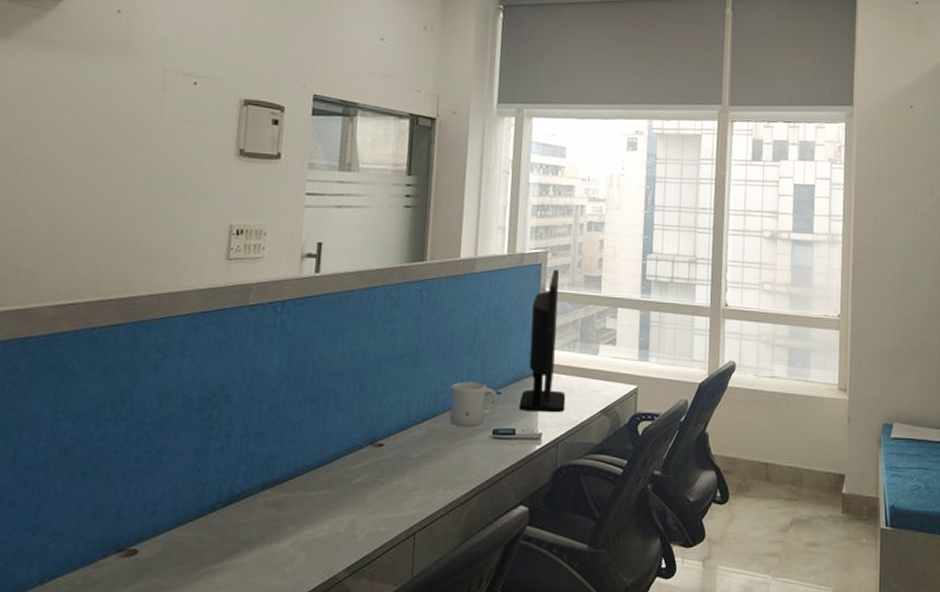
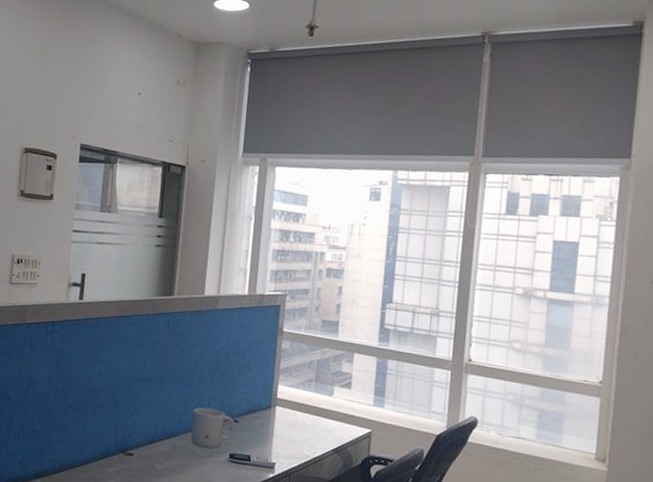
computer monitor: present [519,269,566,412] -> none [254,312,300,446]

